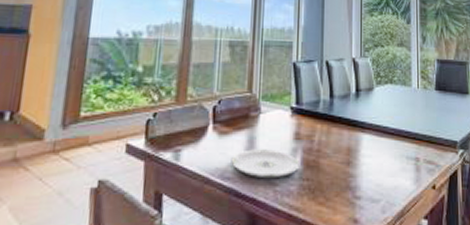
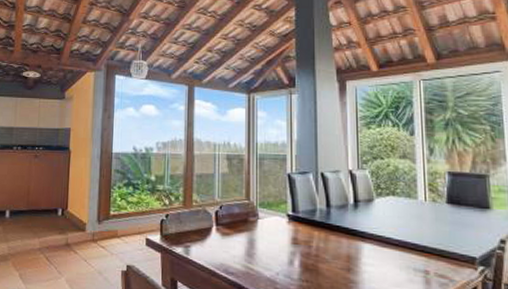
plate: present [231,149,300,179] -> none [234,250,299,278]

